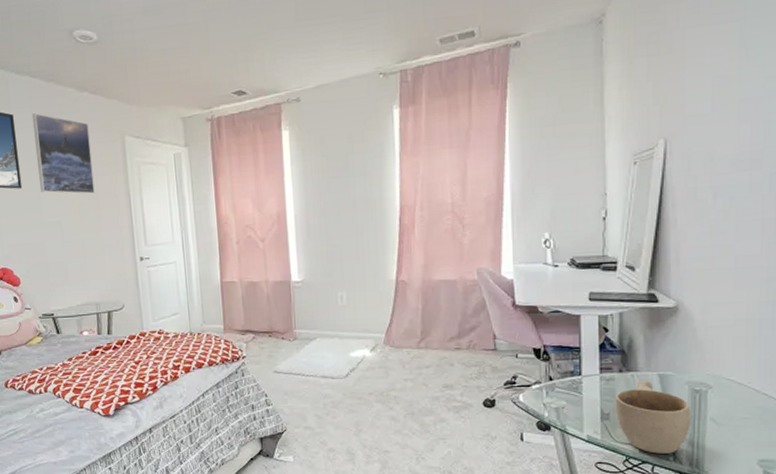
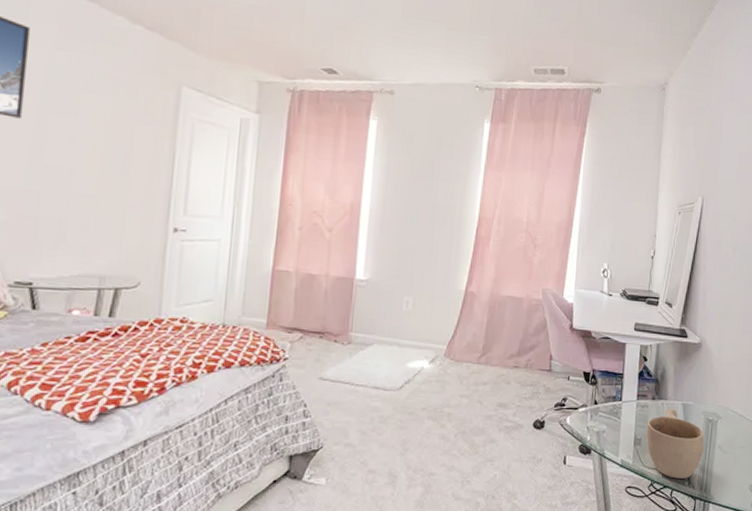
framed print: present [32,113,95,194] -> none [50,33,136,143]

